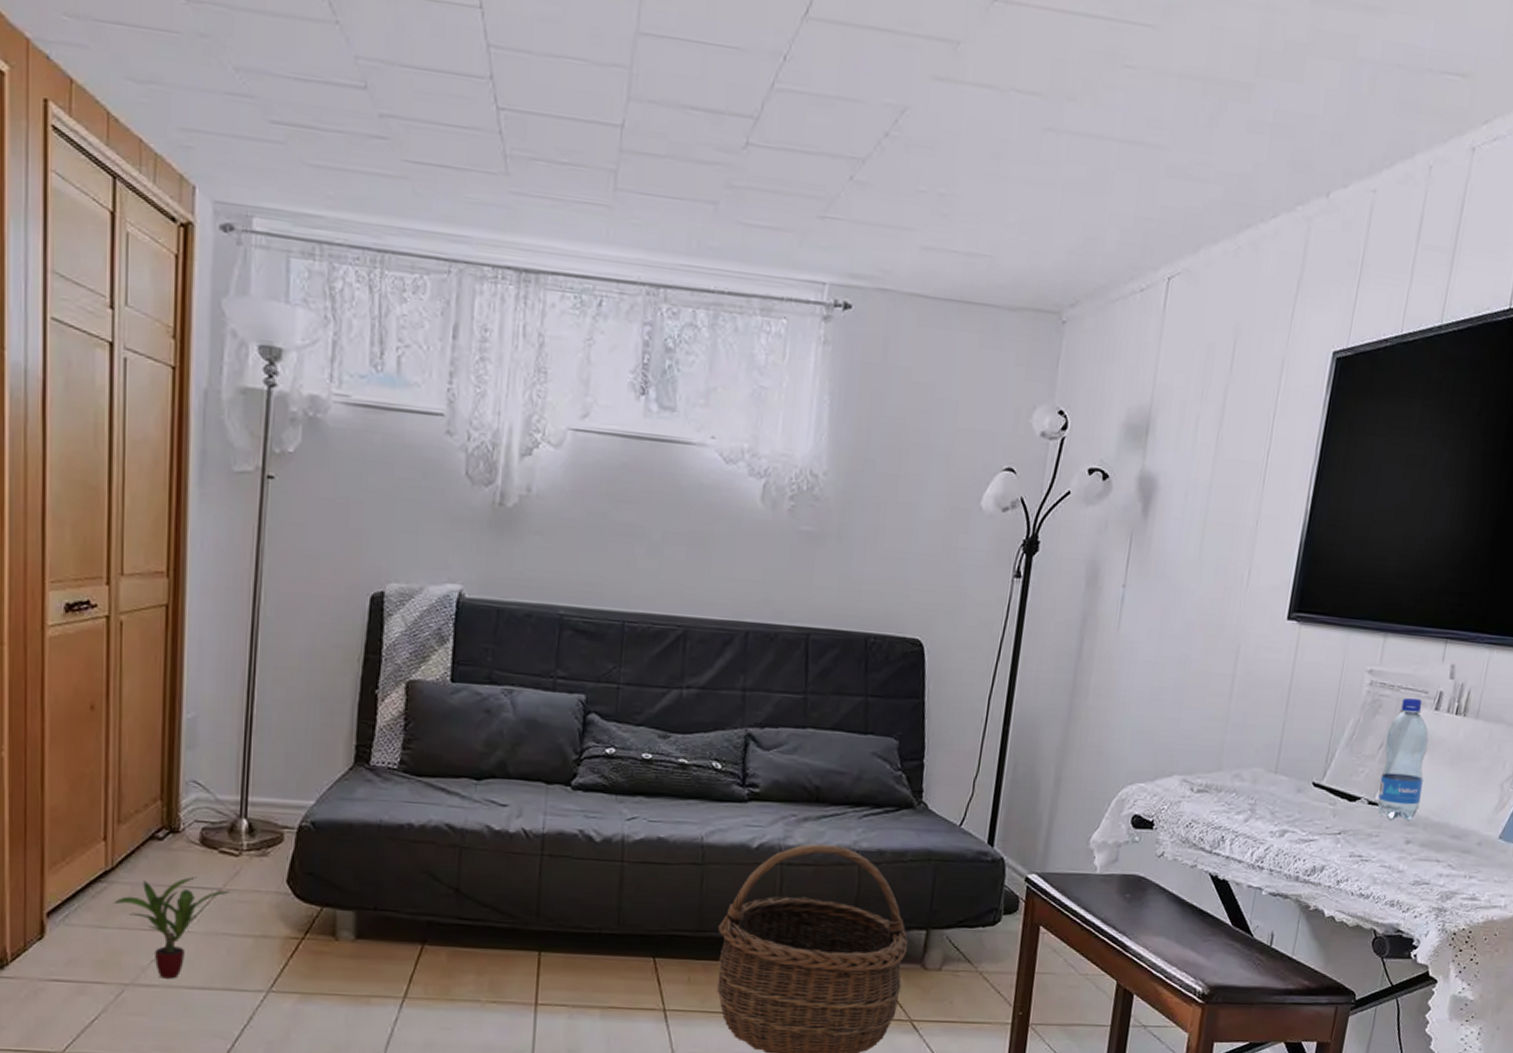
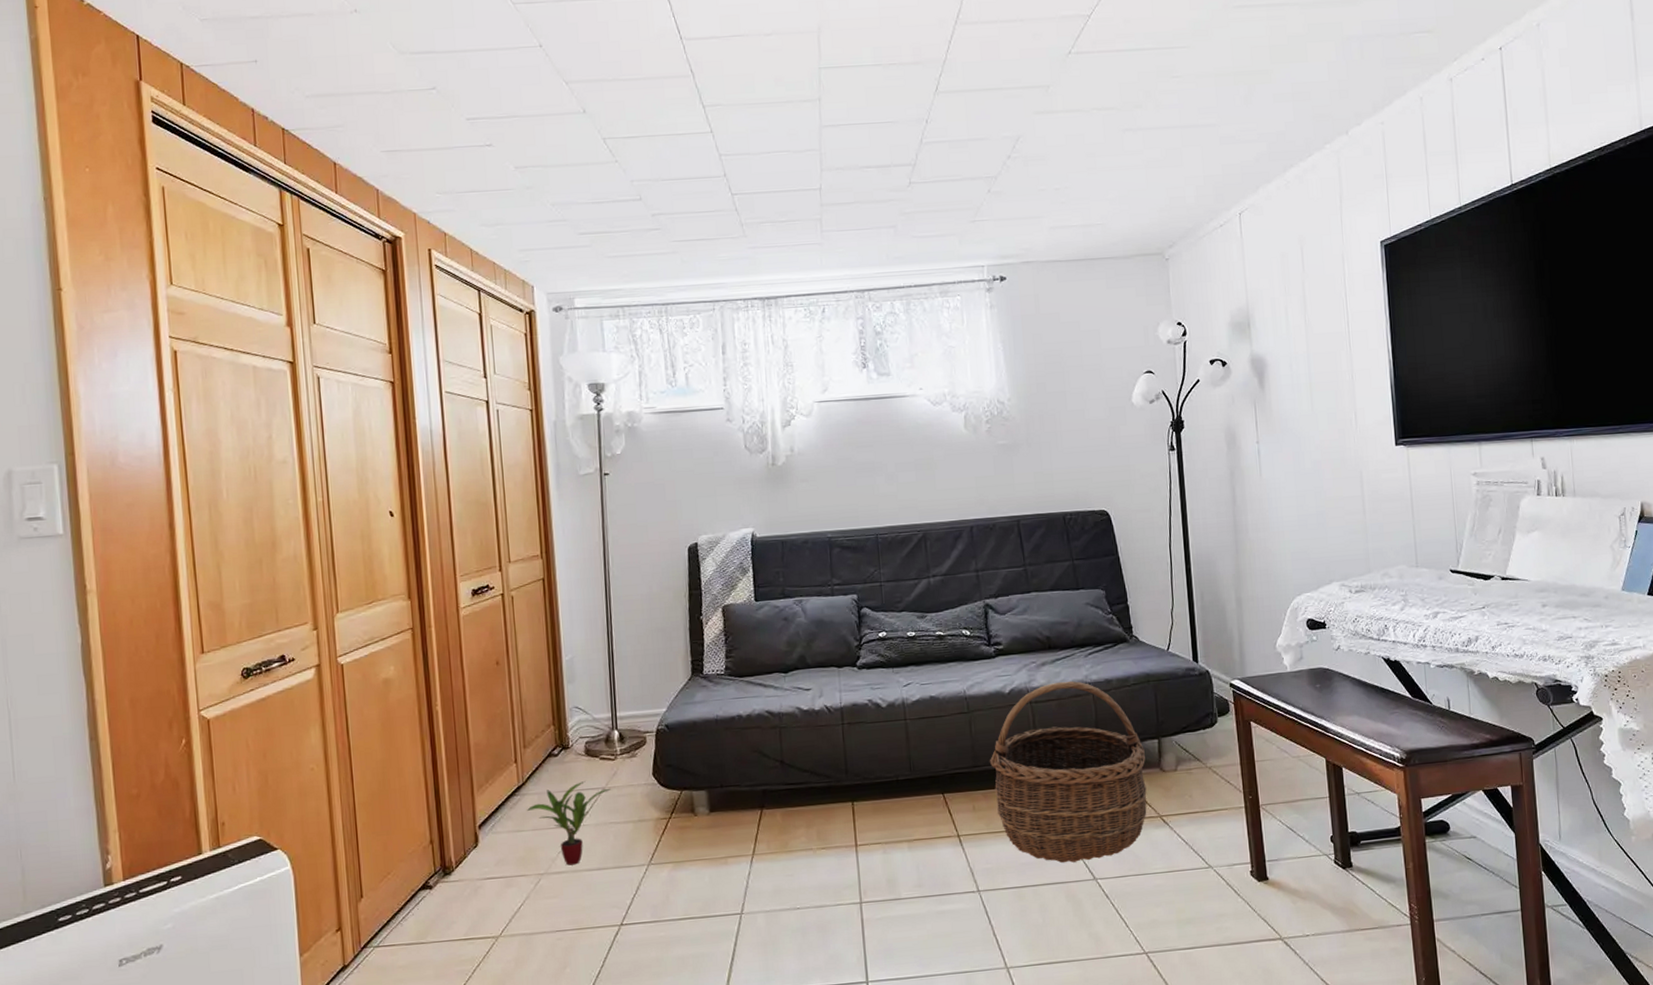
bottle: present [1377,698,1429,822] -> none [1502,489,1546,590]

